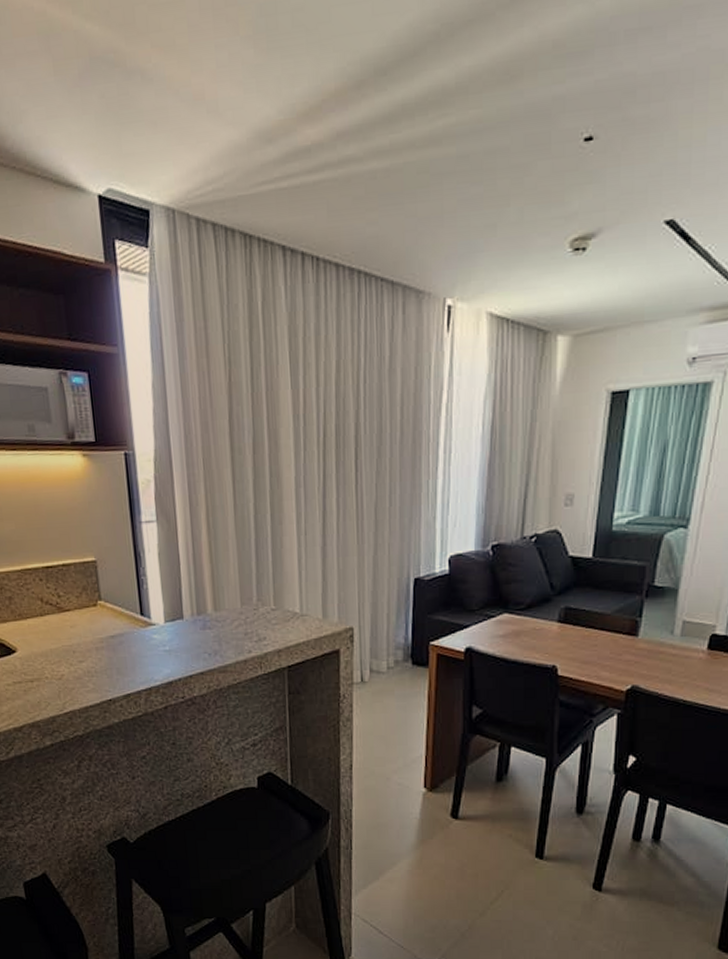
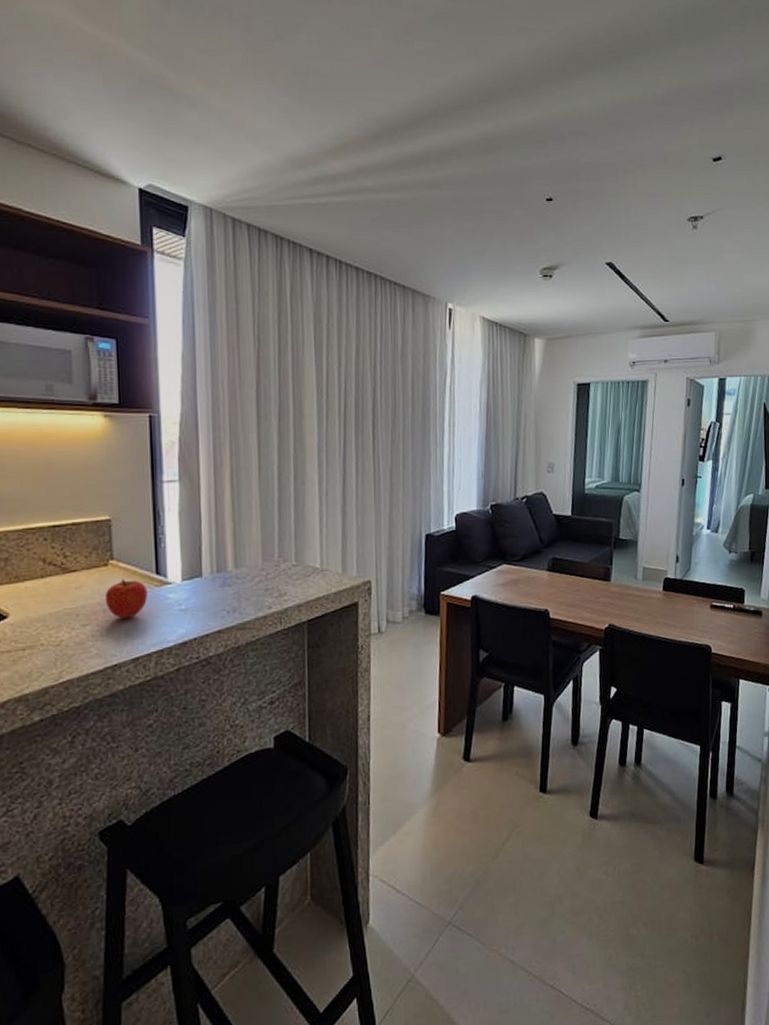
fruit: none [96,619,135,657] -> present [104,579,148,619]

